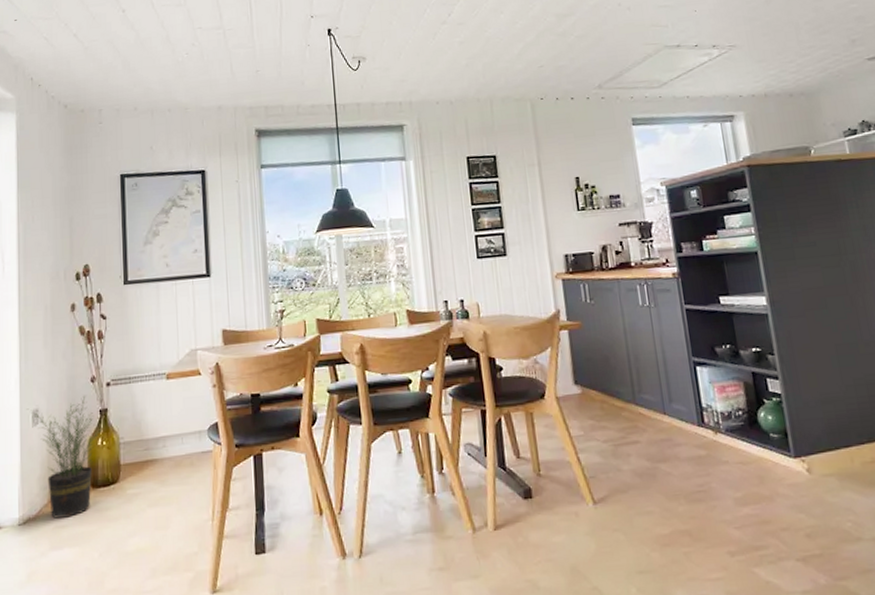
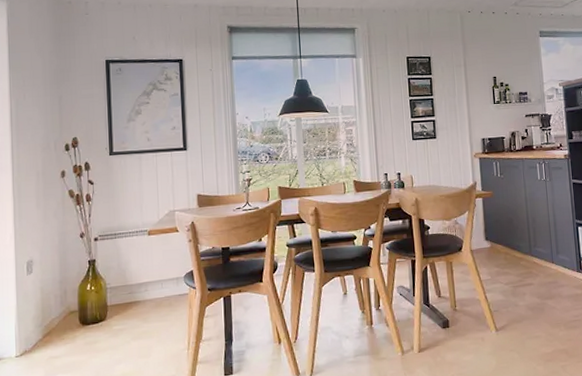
potted plant: present [26,395,103,519] -> none [21,248,91,351]

